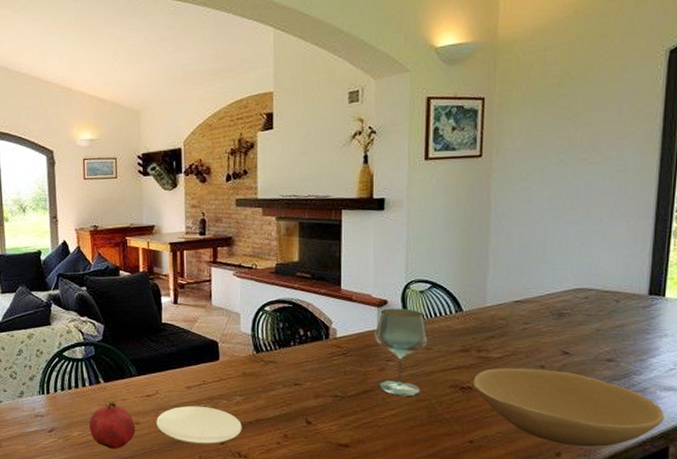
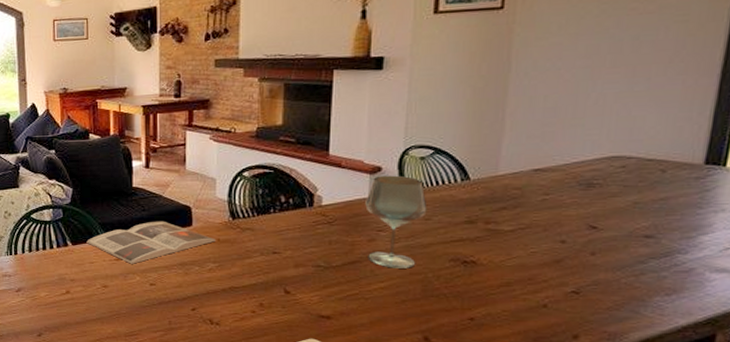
fruit: present [89,402,136,449] -> none [56,265,104,310]
magazine: none [118,356,242,400] -> present [86,221,216,264]
plate: present [156,406,242,445] -> none [125,271,215,311]
bowl: present [474,368,664,447] -> none [478,242,714,331]

